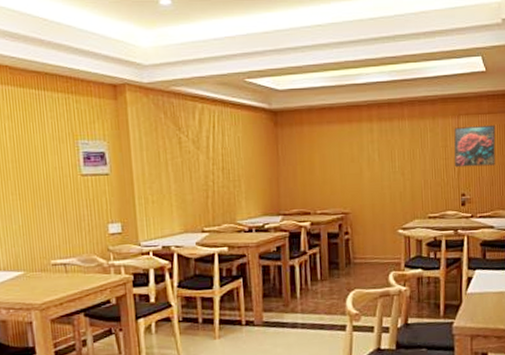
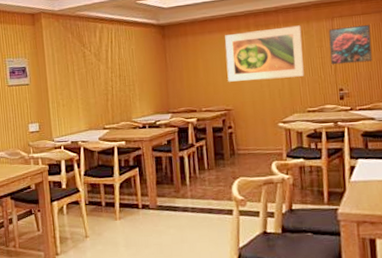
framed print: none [344,121,427,182] -> present [225,25,304,82]

